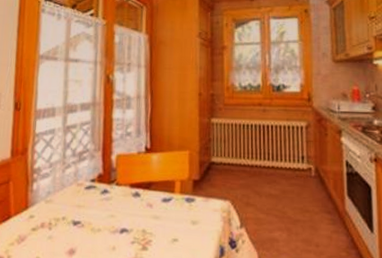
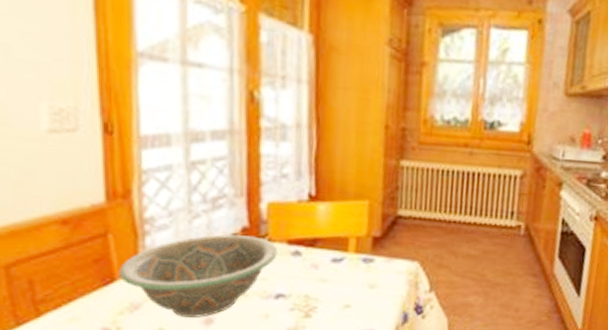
decorative bowl: none [13,180,123,249] -> present [119,234,278,318]

